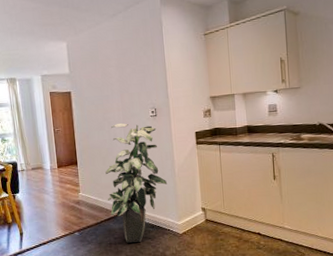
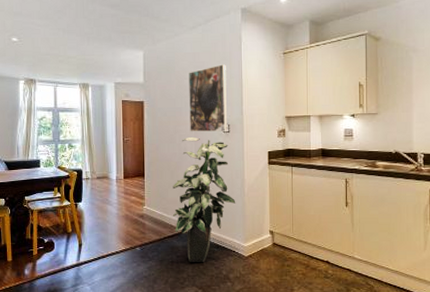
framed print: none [113,49,154,118] -> present [189,64,227,132]

